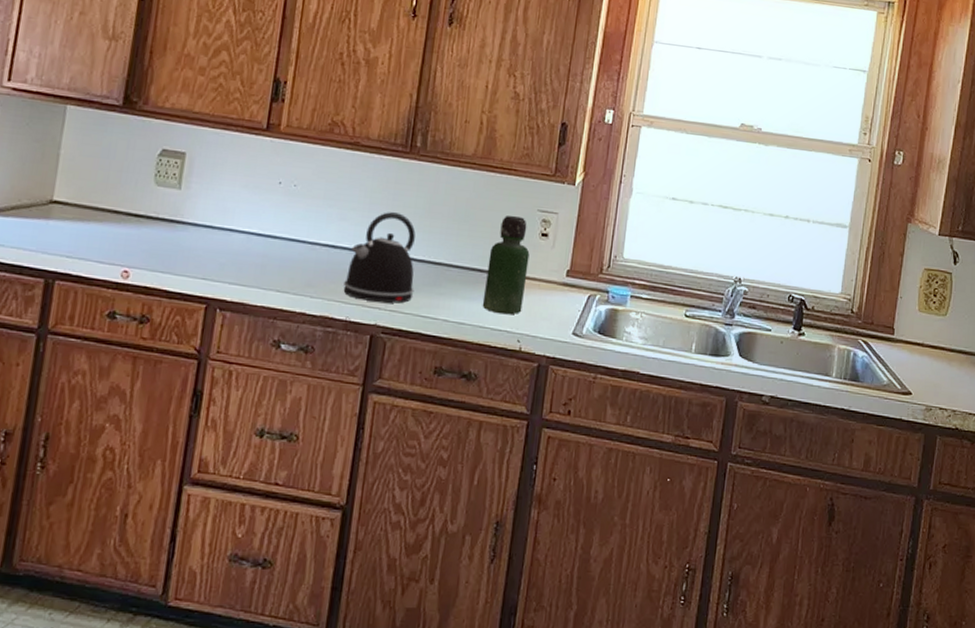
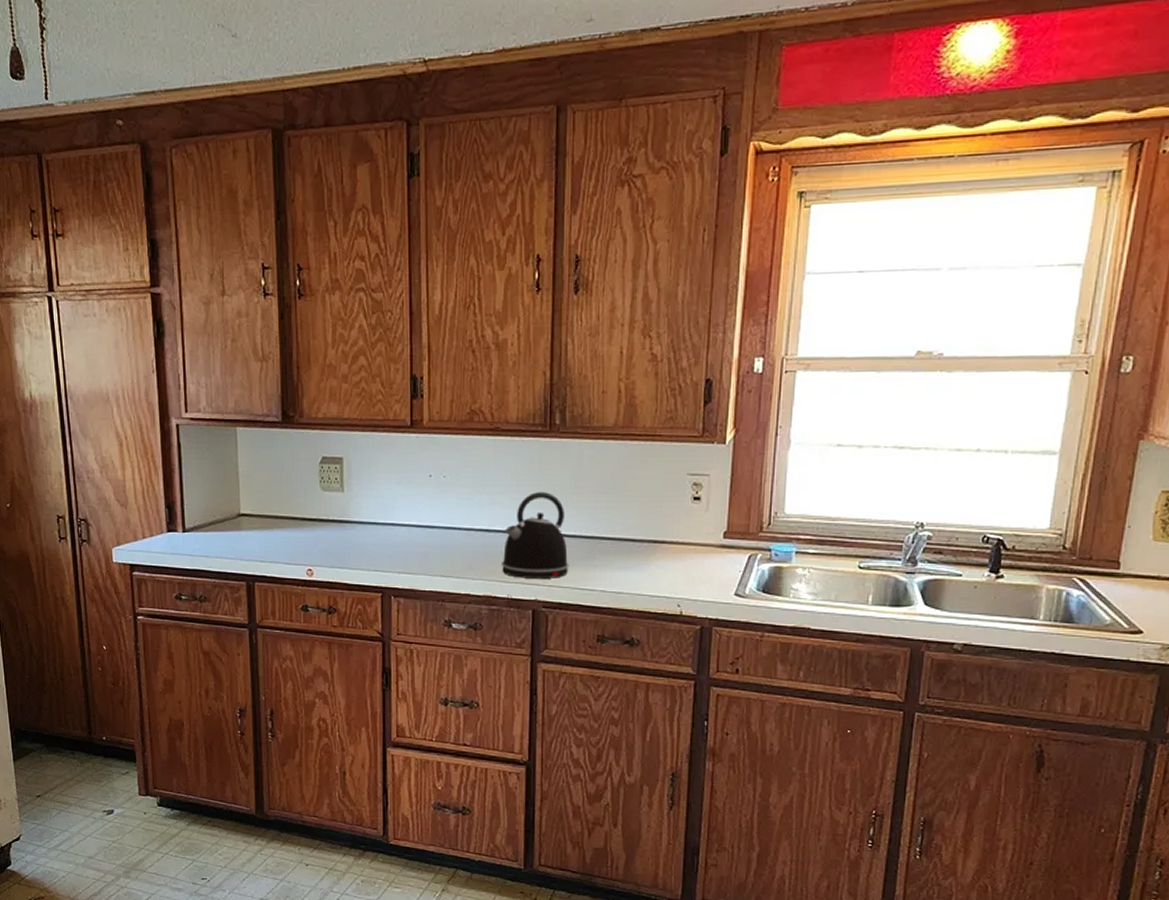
bottle: present [482,216,530,315] -> none [638,483,683,581]

